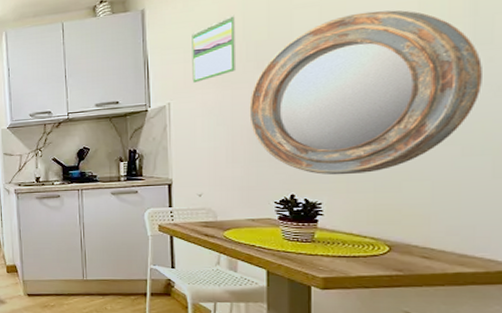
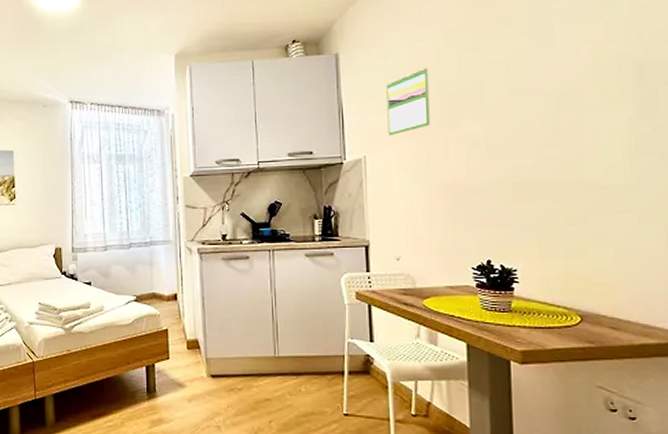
home mirror: present [249,10,482,175] -> none [444,73,652,240]

